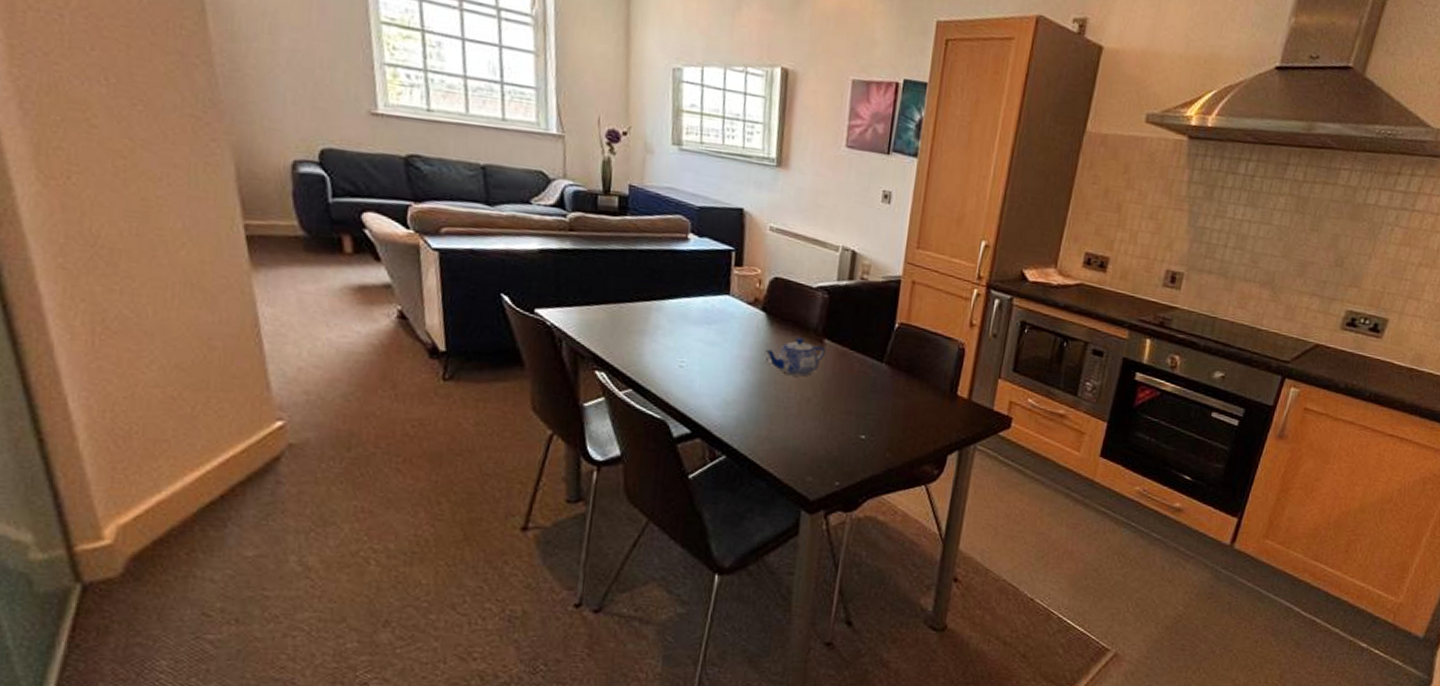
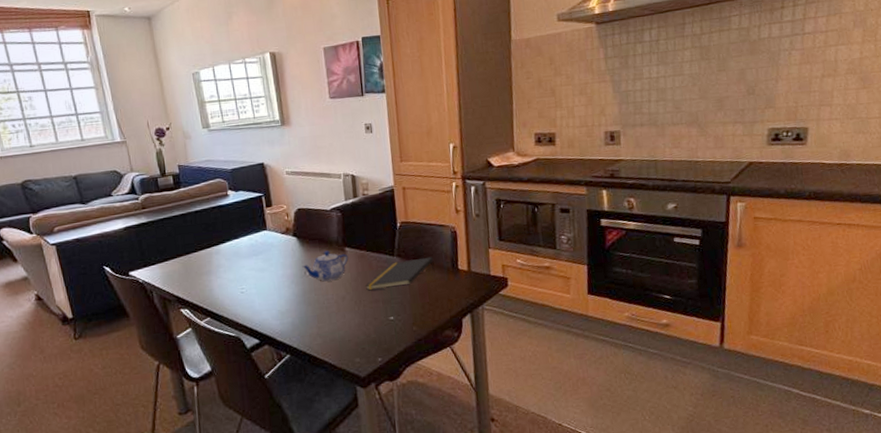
notepad: none [838,370,930,402] -> present [365,256,434,290]

